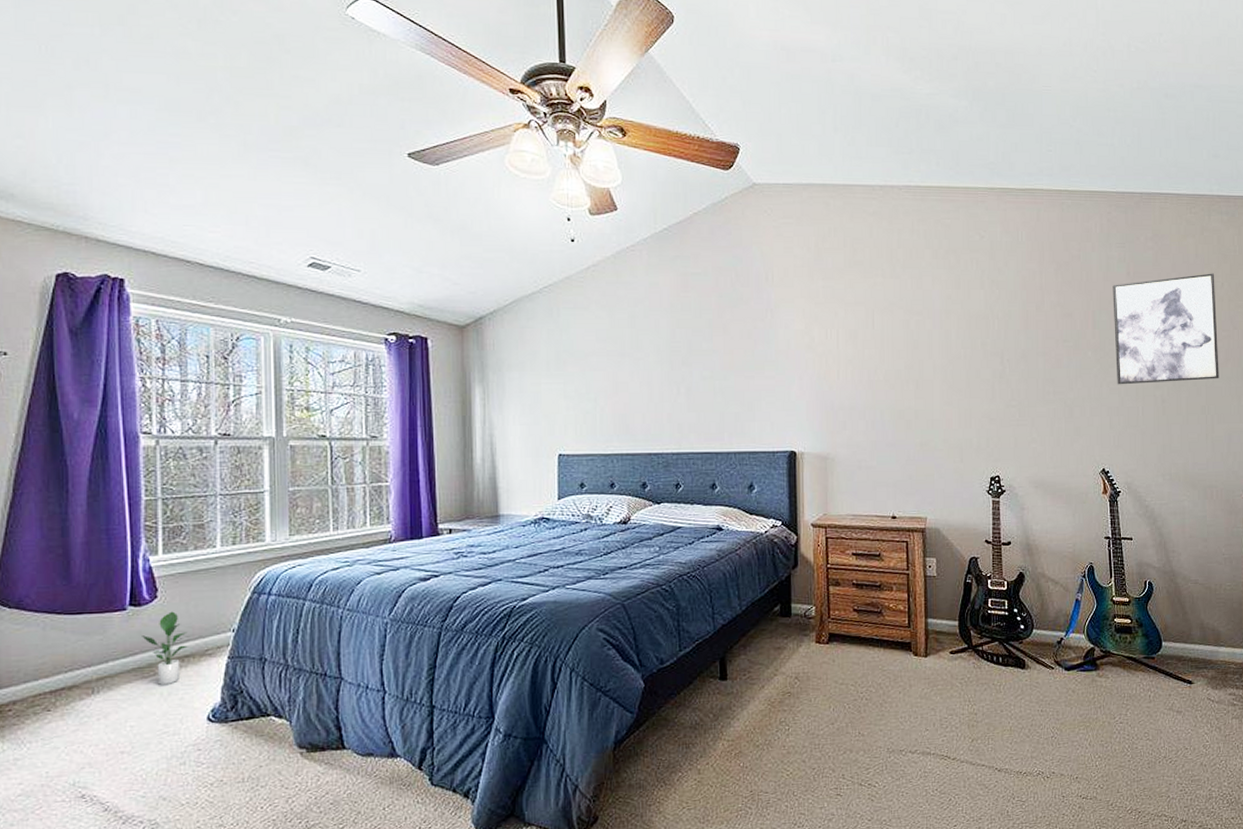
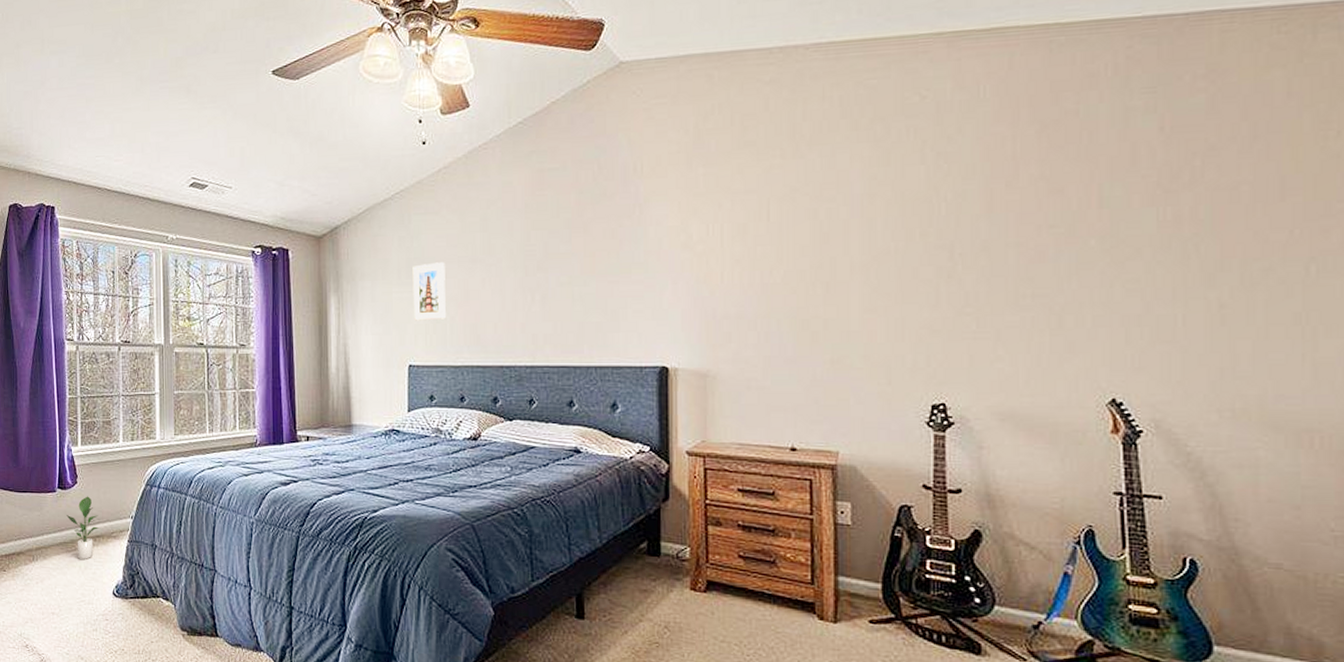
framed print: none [562,355,597,412] -> present [412,262,447,321]
wall art: present [1112,273,1219,385] -> none [1133,117,1330,284]

